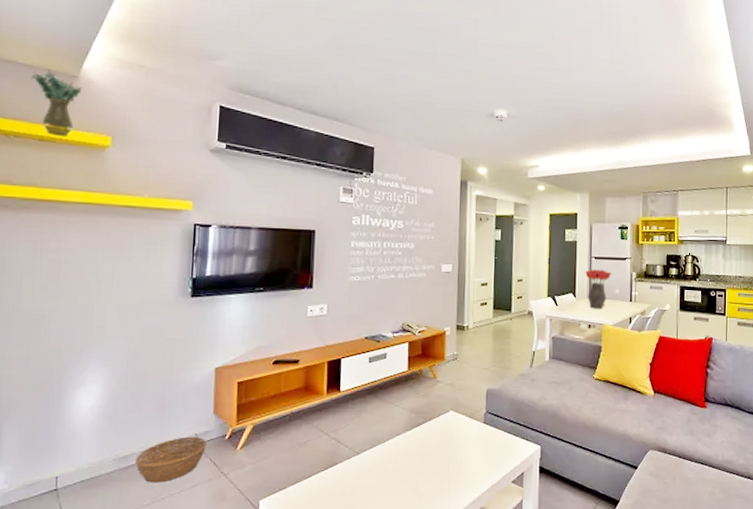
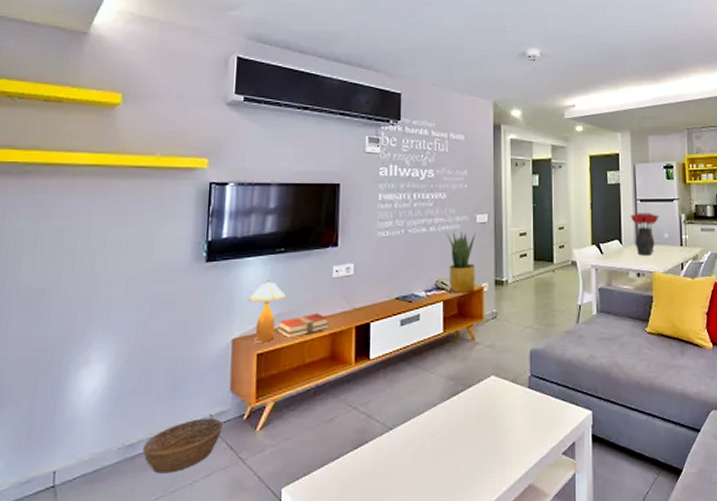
vase: present [31,70,82,138] -> none [38,27,92,97]
table lamp: none [229,315,264,373] -> present [248,279,286,344]
books: none [256,347,304,369] -> present [277,312,330,338]
planter: none [413,277,440,336] -> present [446,229,475,294]

